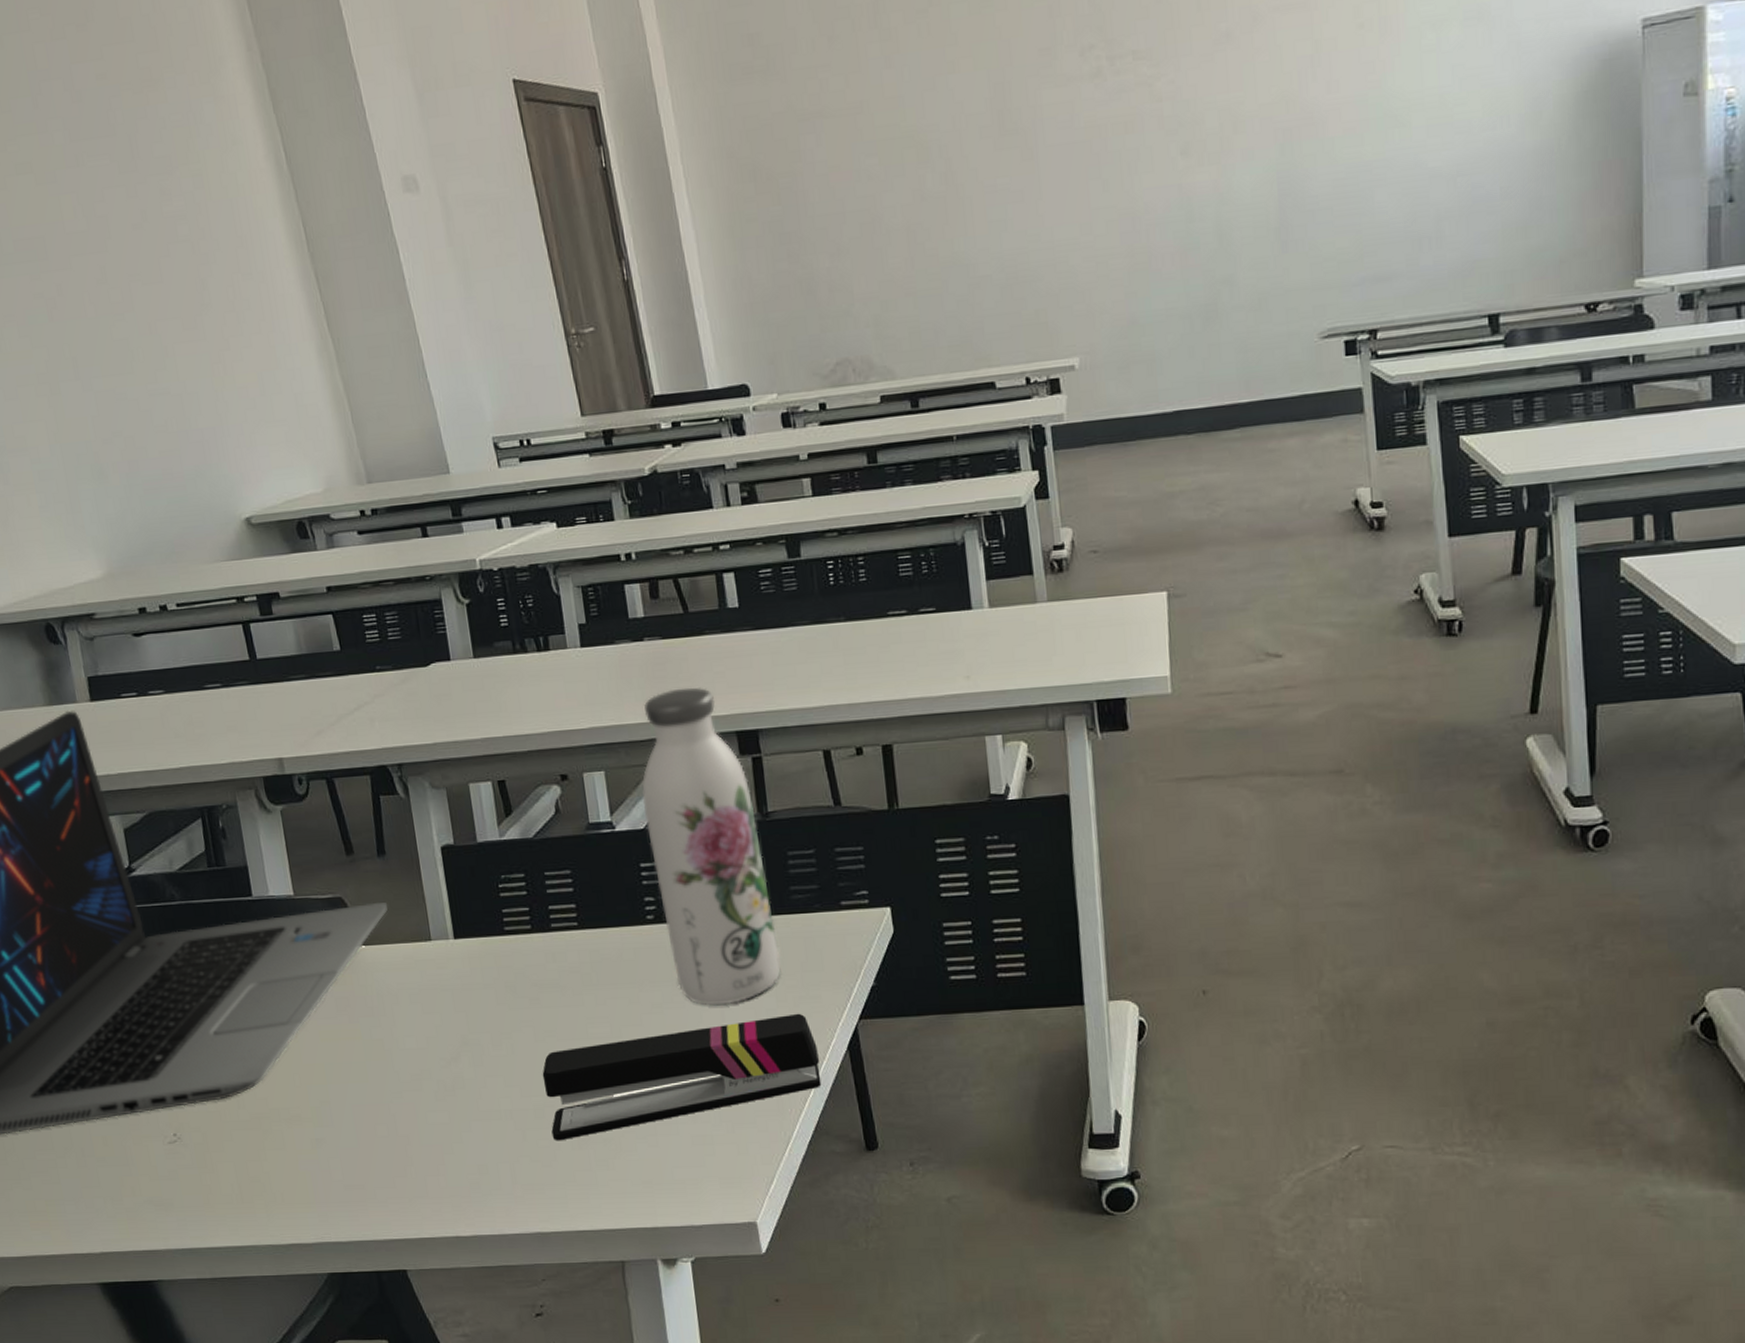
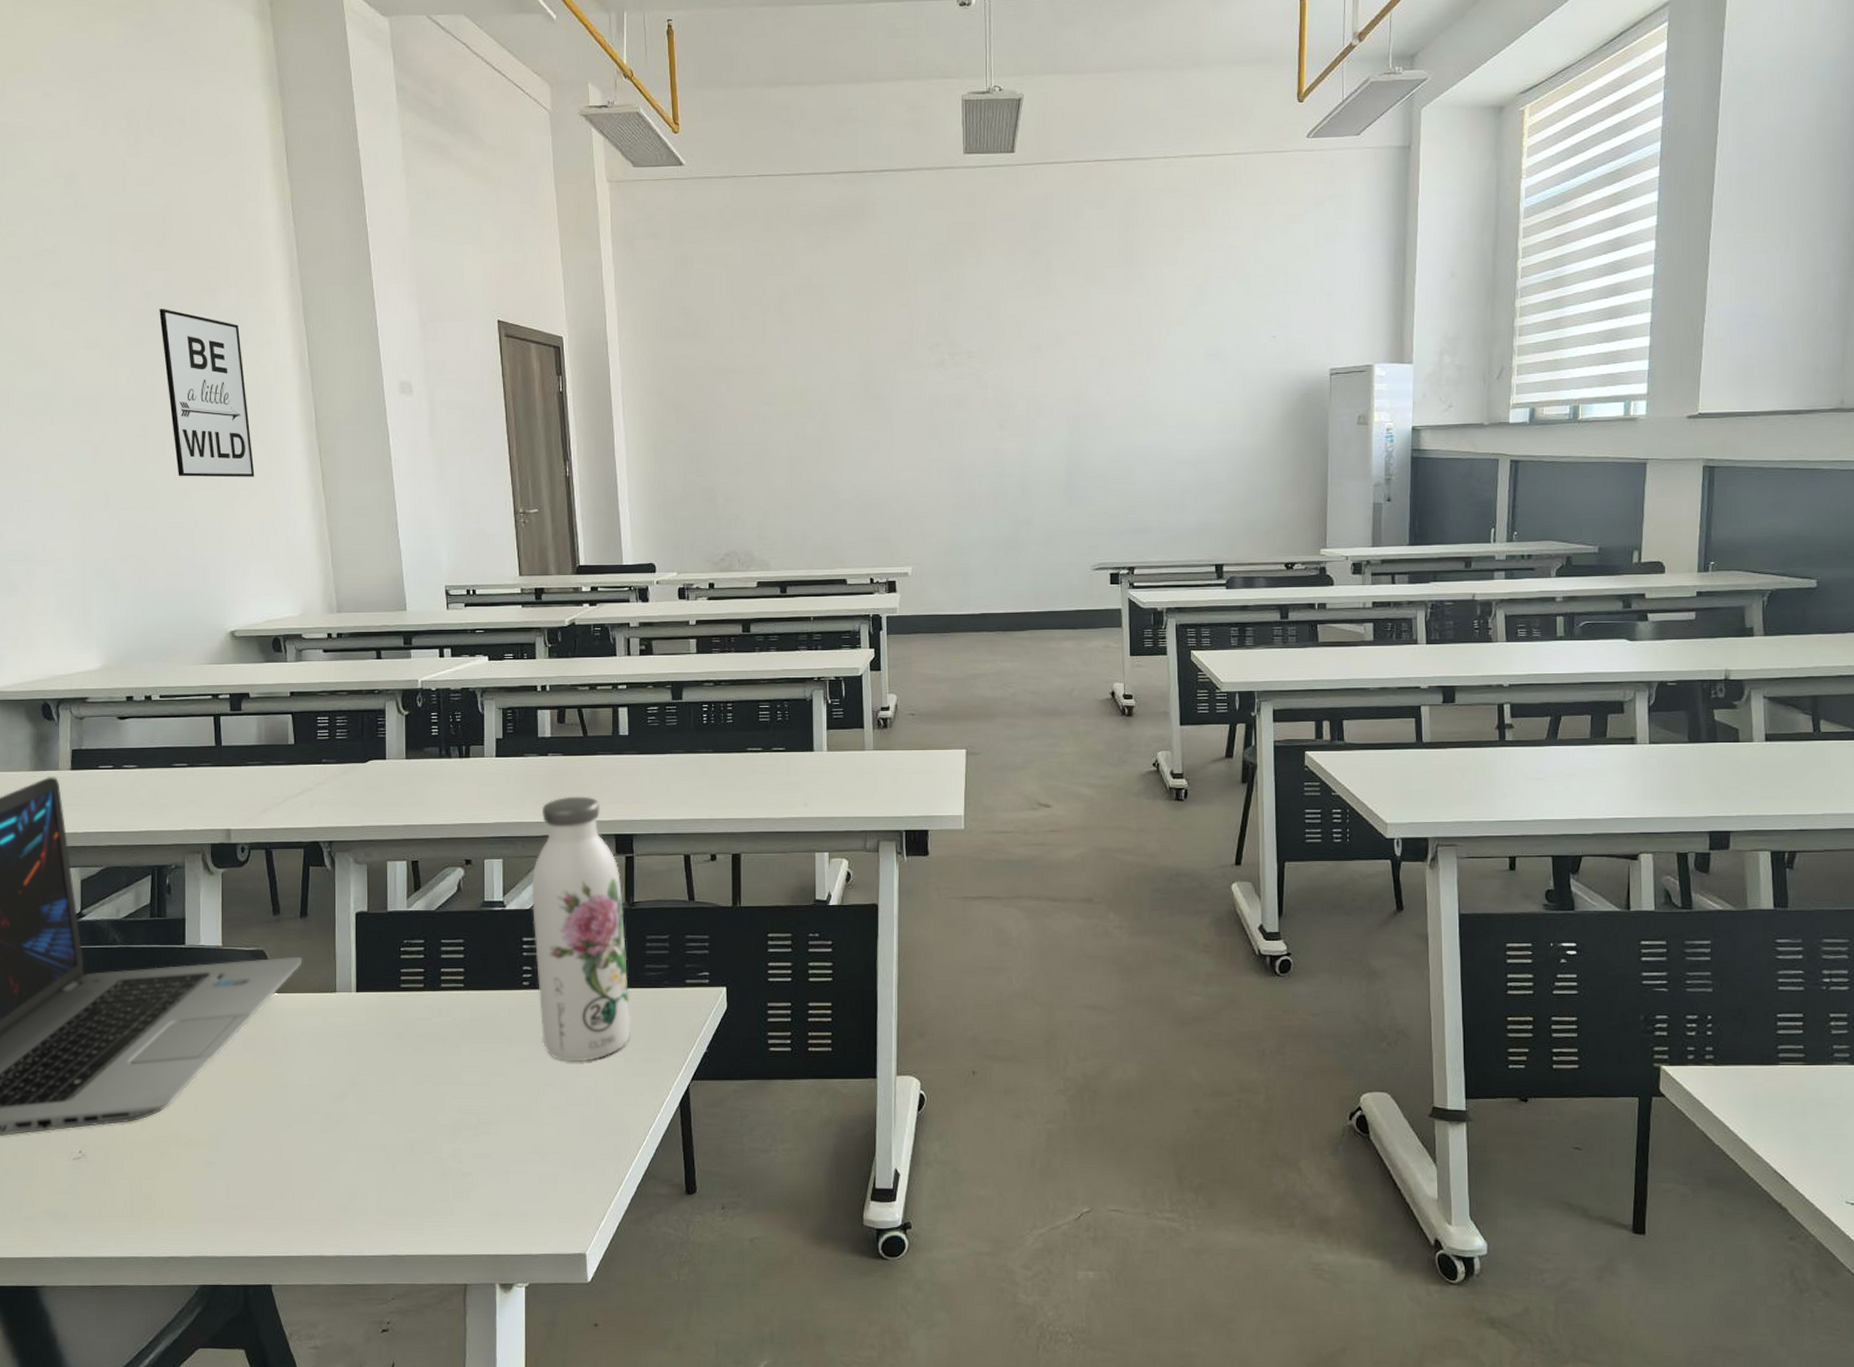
wall art: none [96,111,244,330] -> present [159,308,255,478]
stapler: present [542,1013,822,1141] -> none [416,1072,654,1174]

